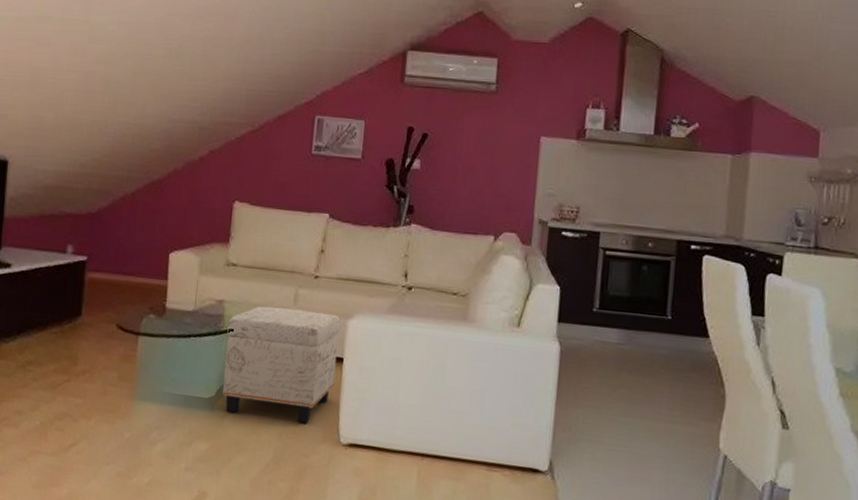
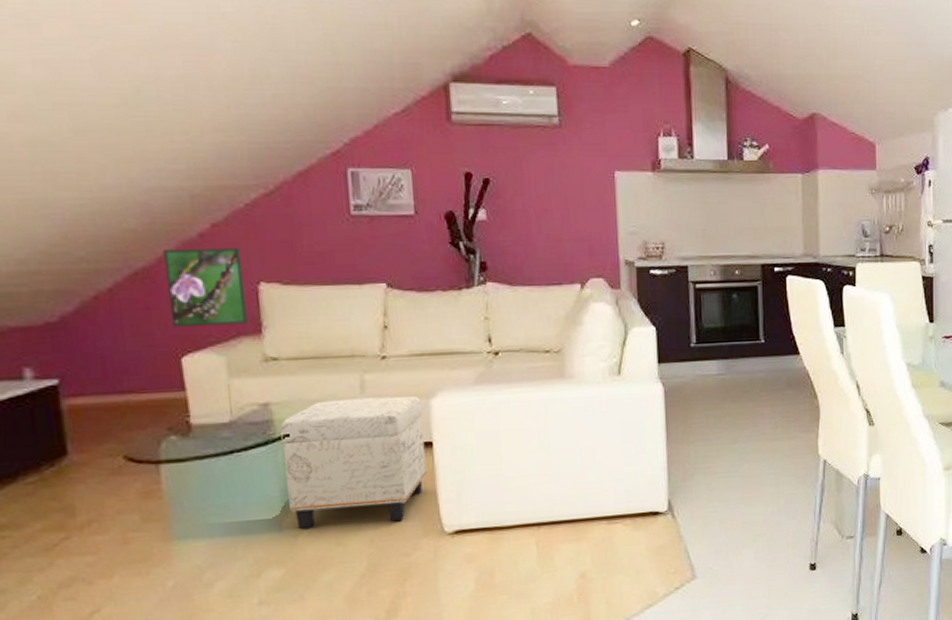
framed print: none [169,168,226,233] -> present [163,248,249,327]

